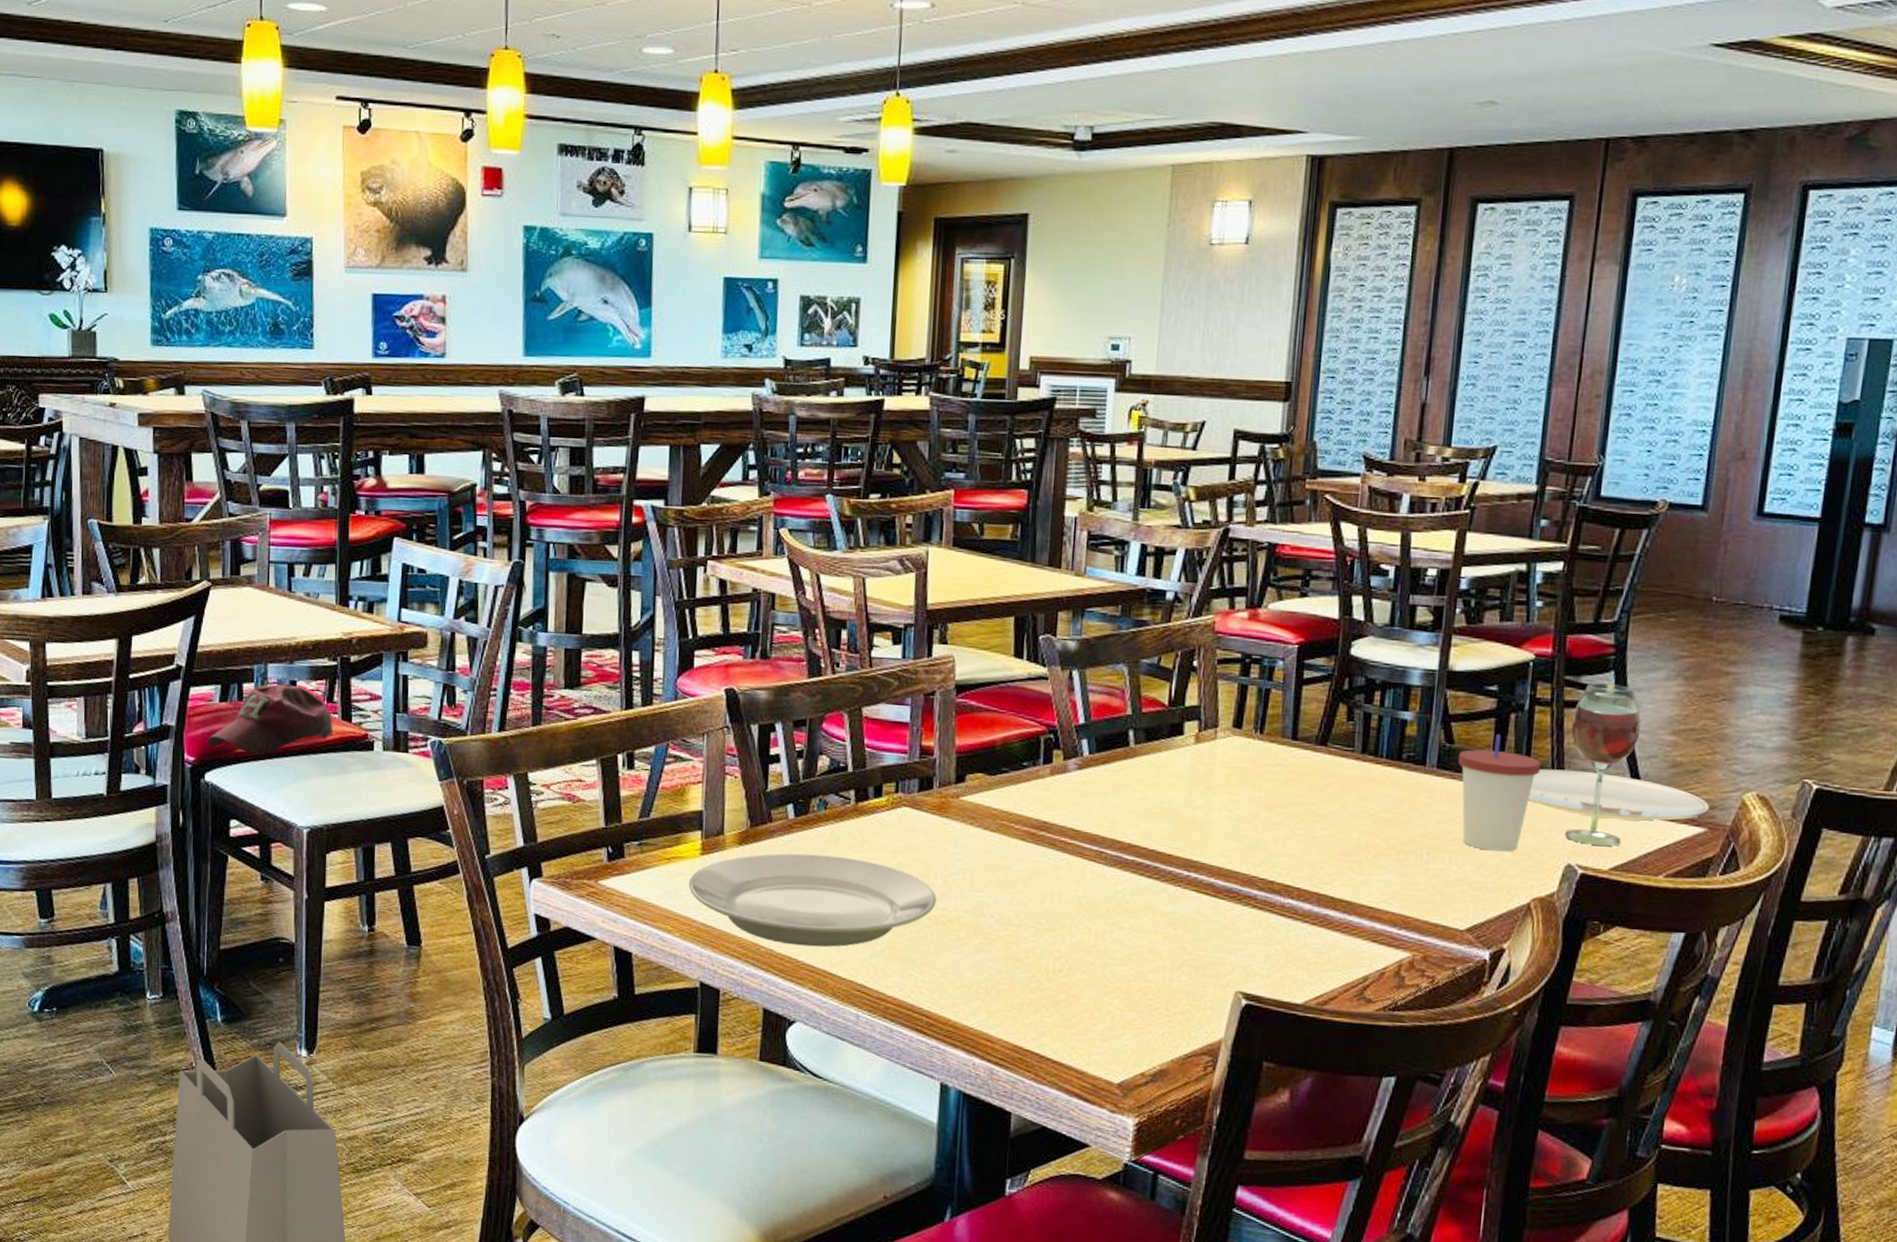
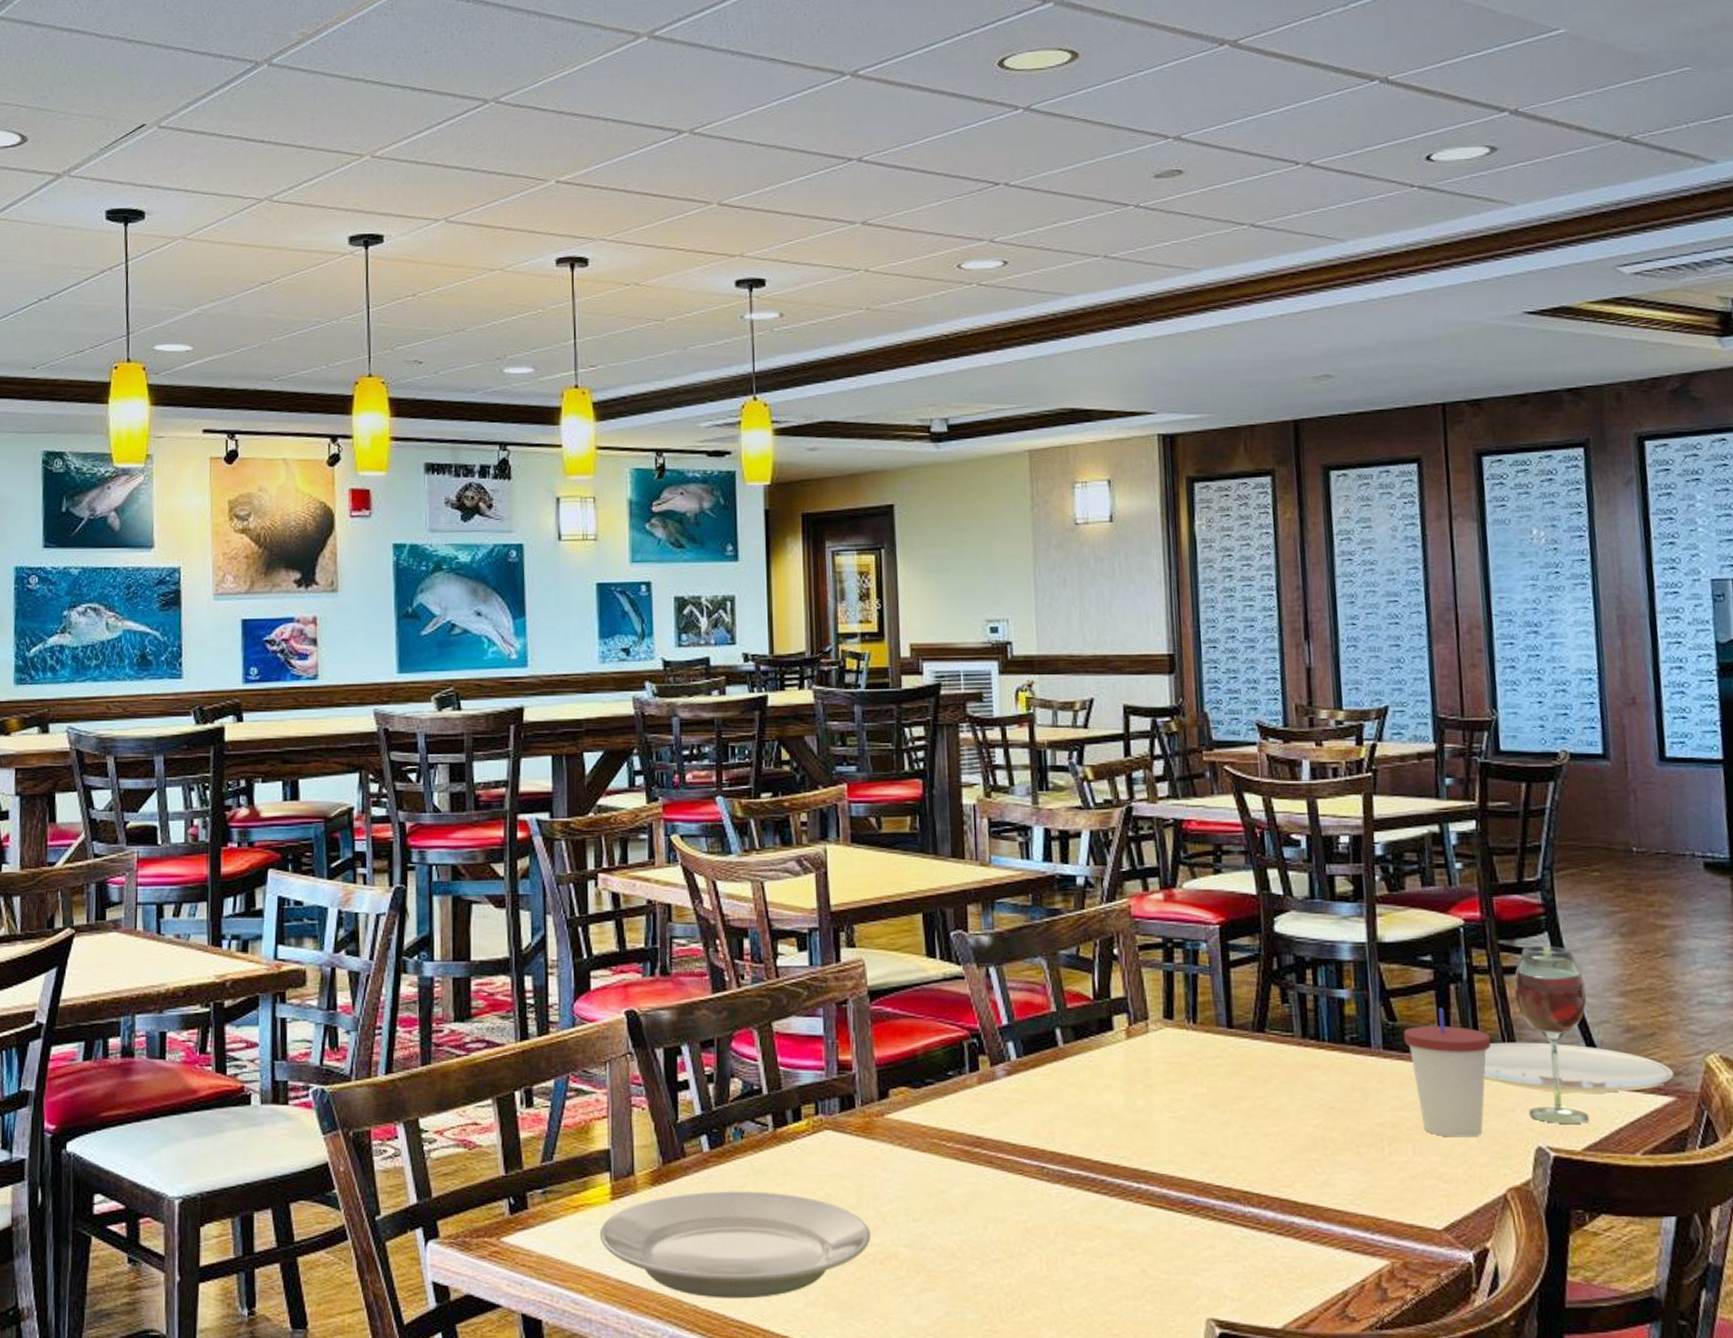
baseball cap: present [207,683,335,756] -> none [69,1035,208,1120]

